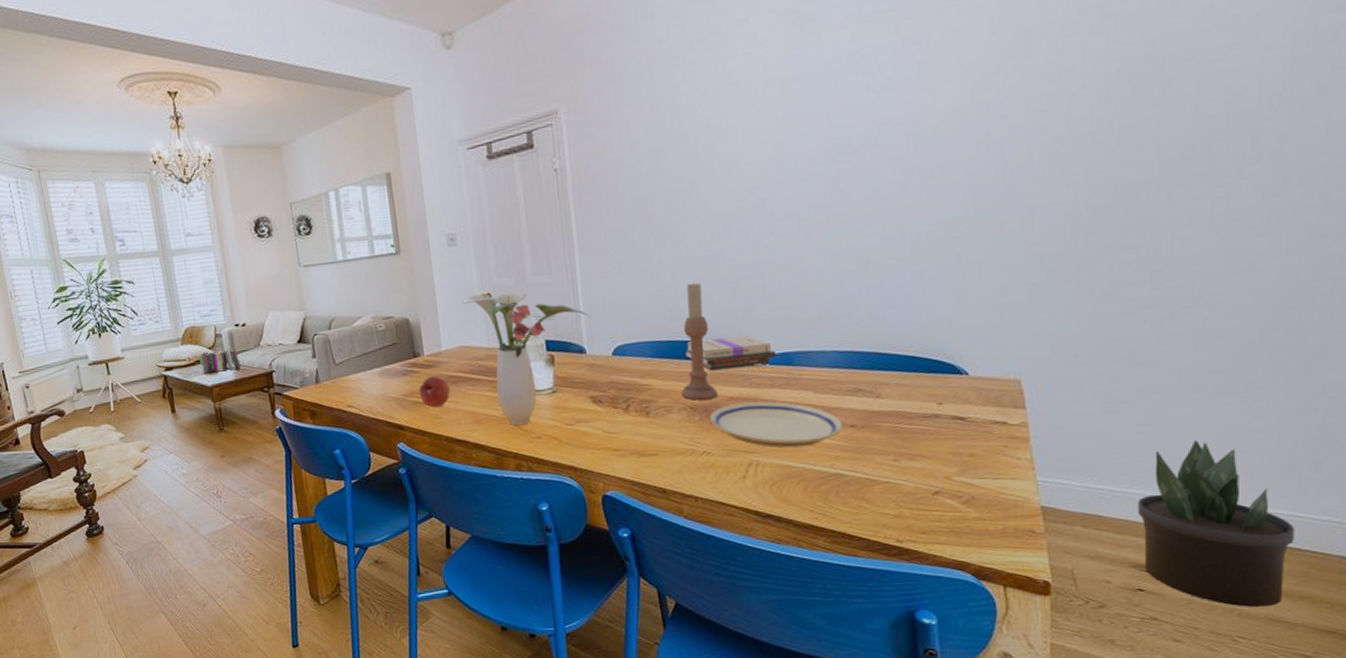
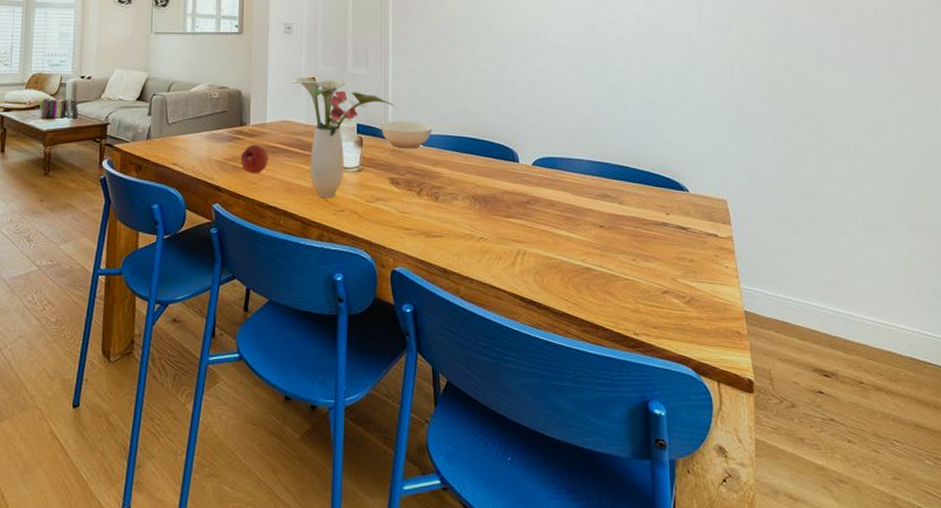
bowl: none [573,329,637,362] -> present [380,120,433,149]
candlestick: present [681,282,718,401] -> none [466,90,496,191]
books: present [686,336,776,371] -> none [472,139,543,167]
plate: present [709,401,843,448] -> none [487,196,593,241]
planter: present [1137,439,1295,607] -> none [814,263,927,413]

